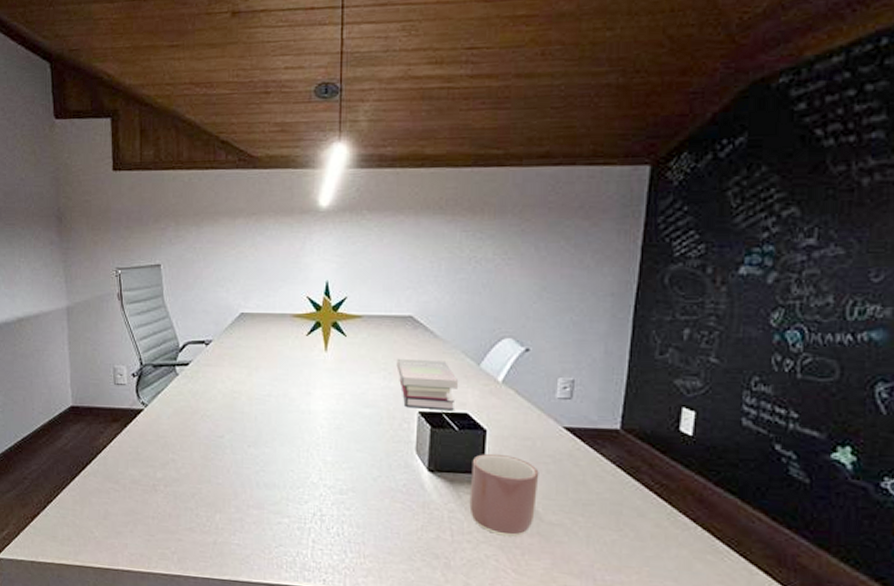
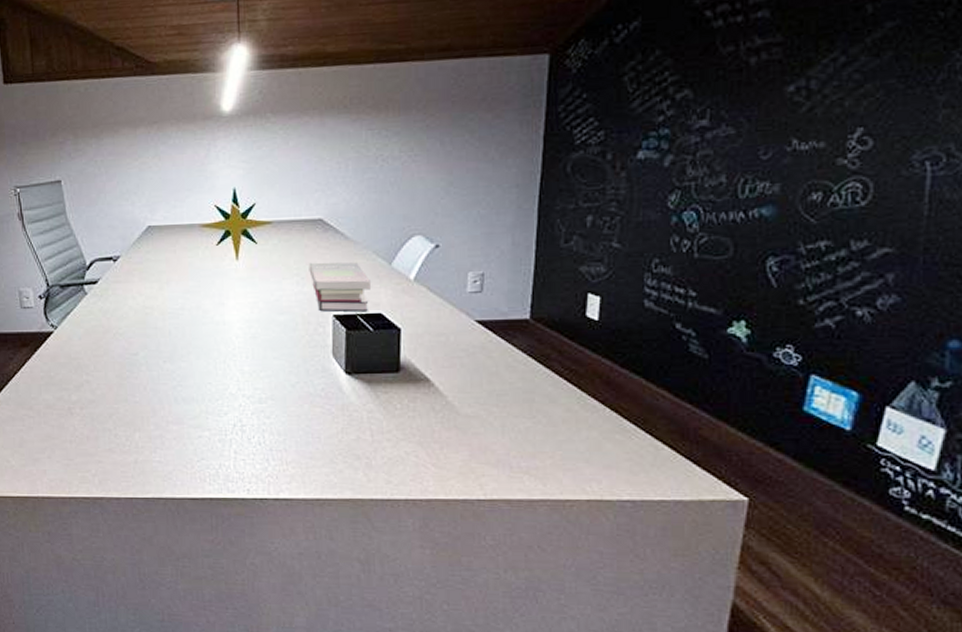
mug: present [469,453,539,537] -> none [387,351,454,432]

